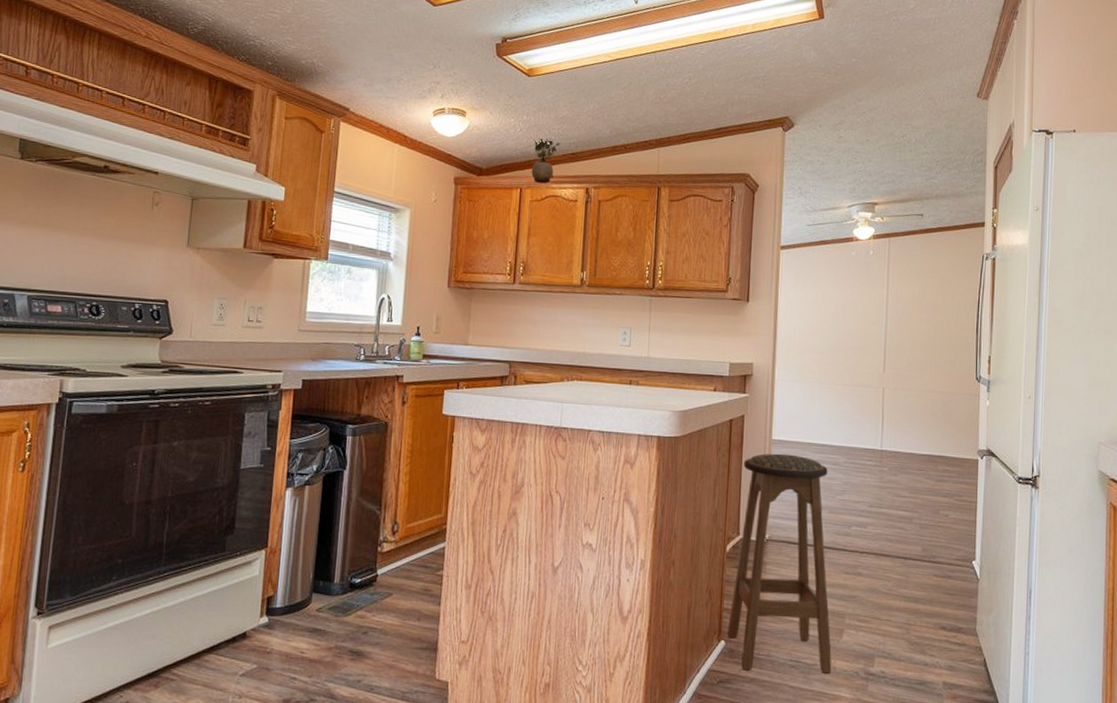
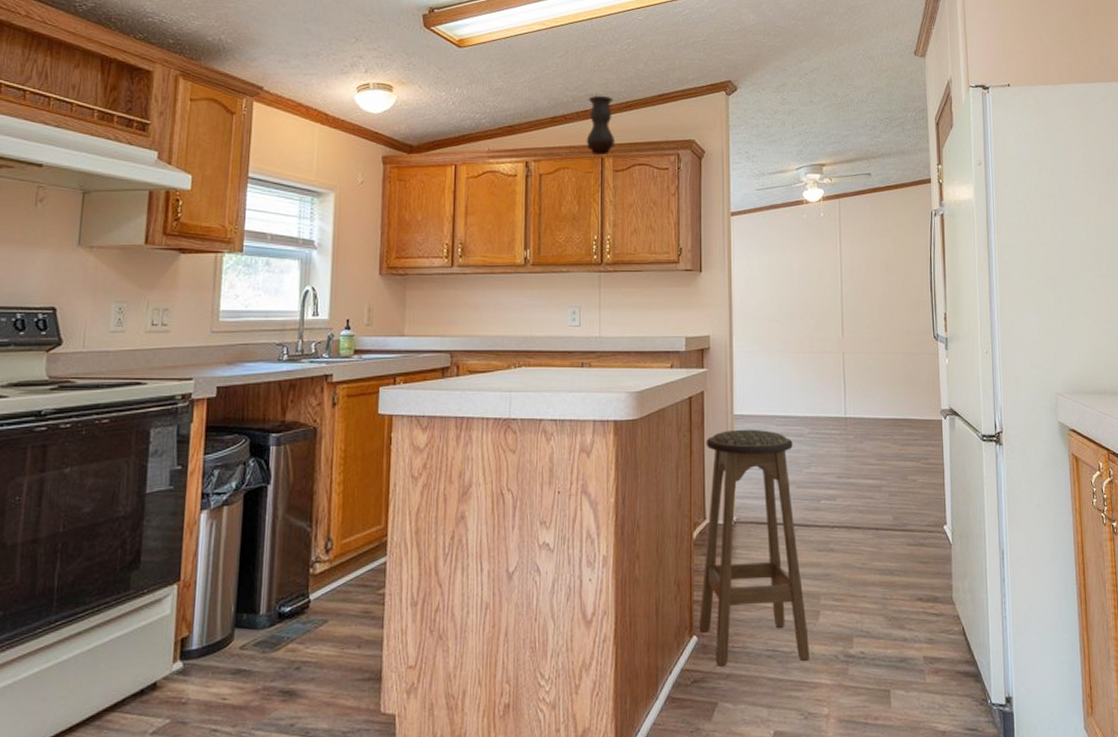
potted plant: present [531,138,561,184] -> none [466,111,496,159]
vase: none [644,128,673,185] -> present [586,96,615,154]

